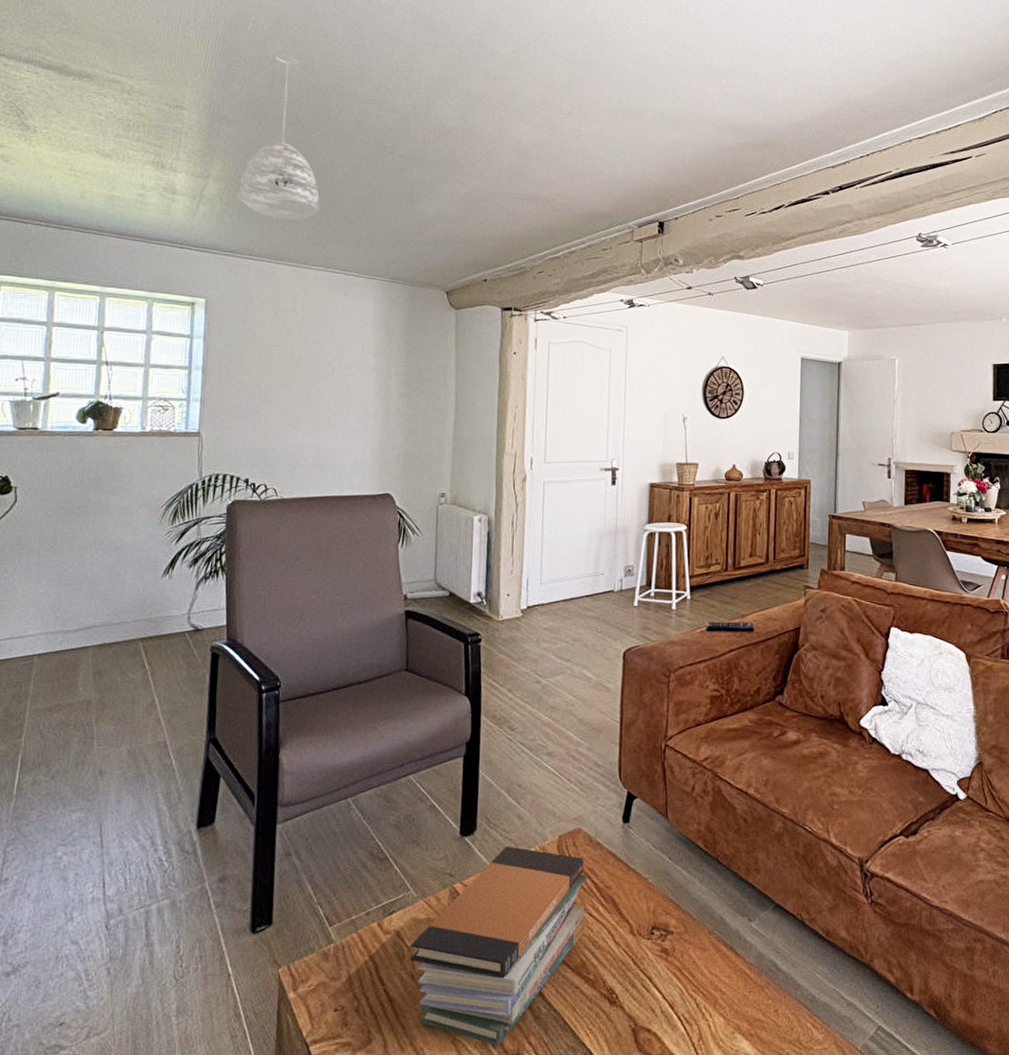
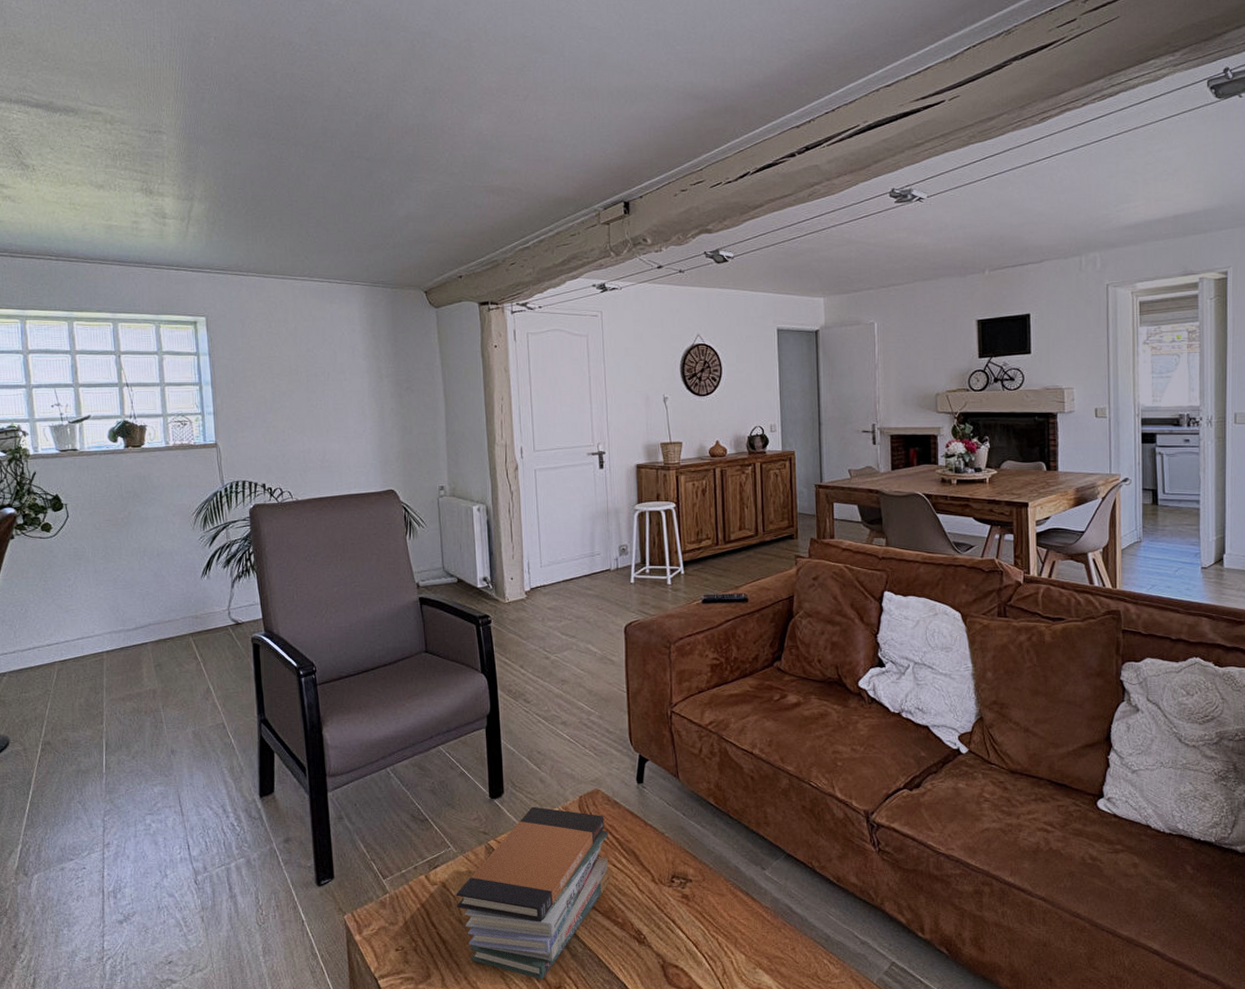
pendant lamp: present [239,53,320,220] -> none [222,67,298,233]

